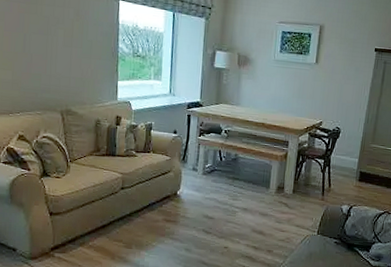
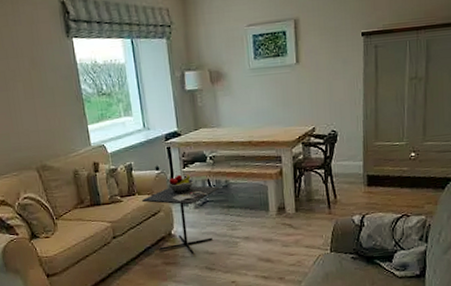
kitchen table: none [154,141,229,217] -> present [141,174,220,255]

